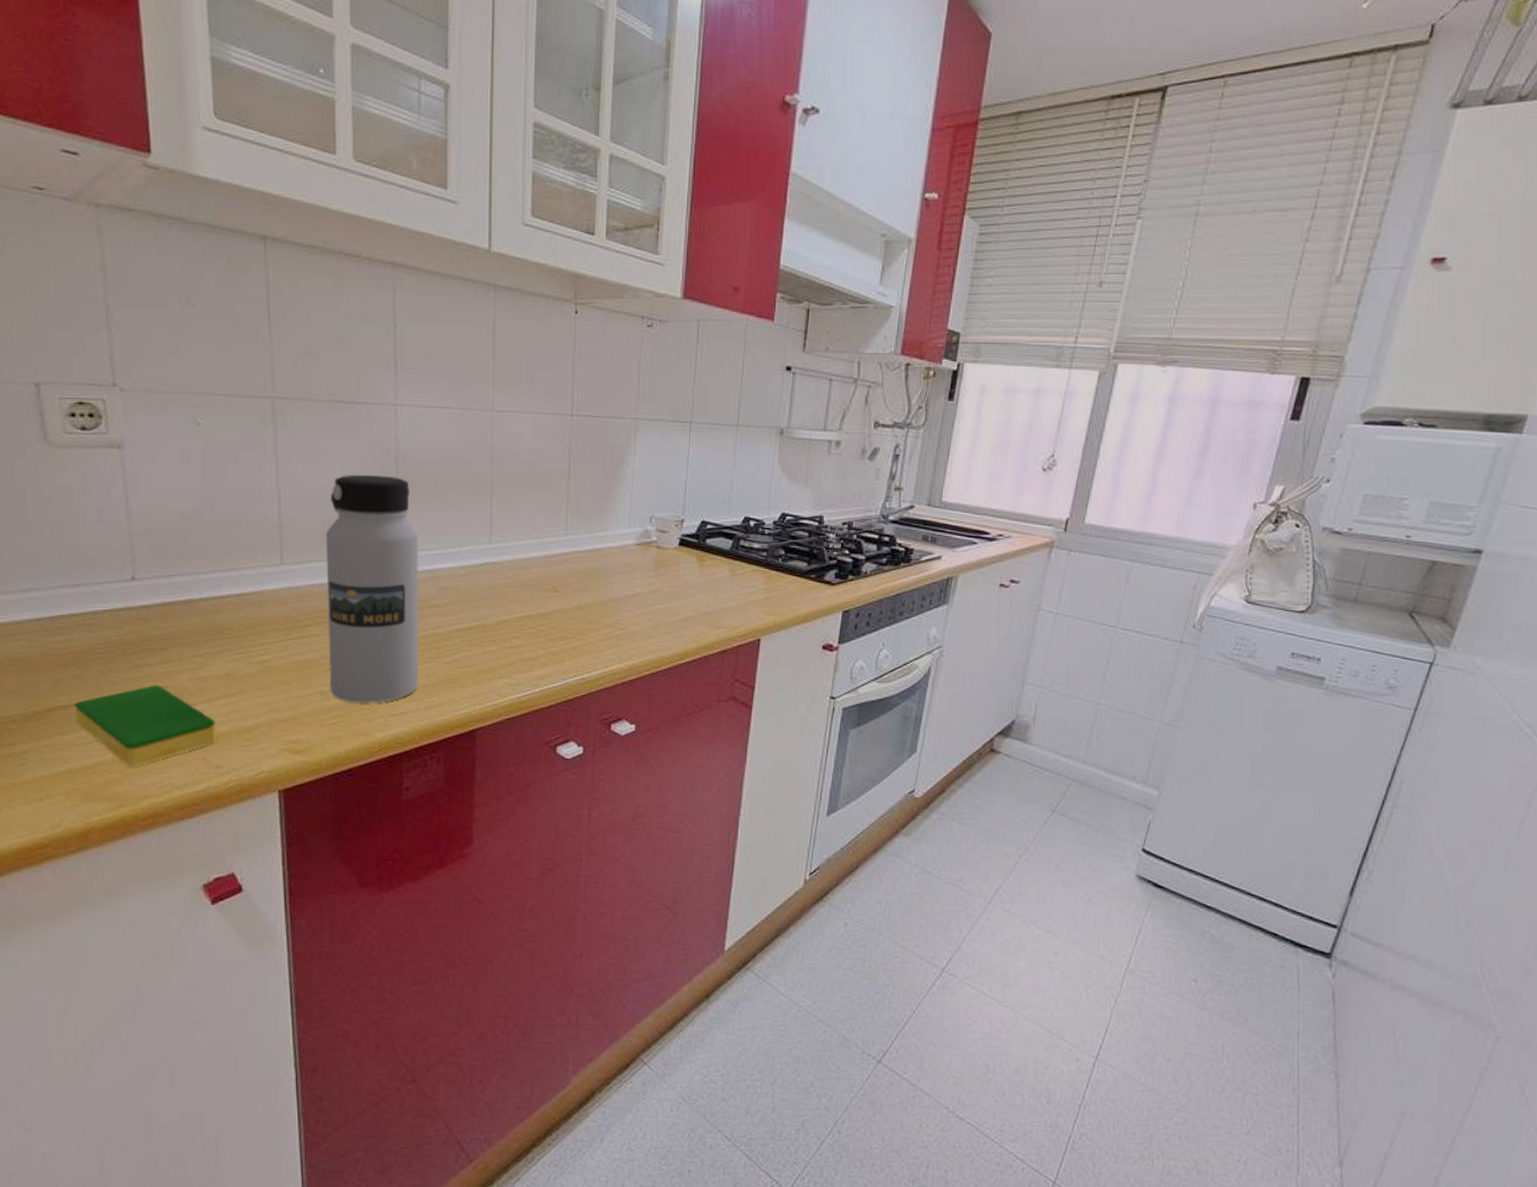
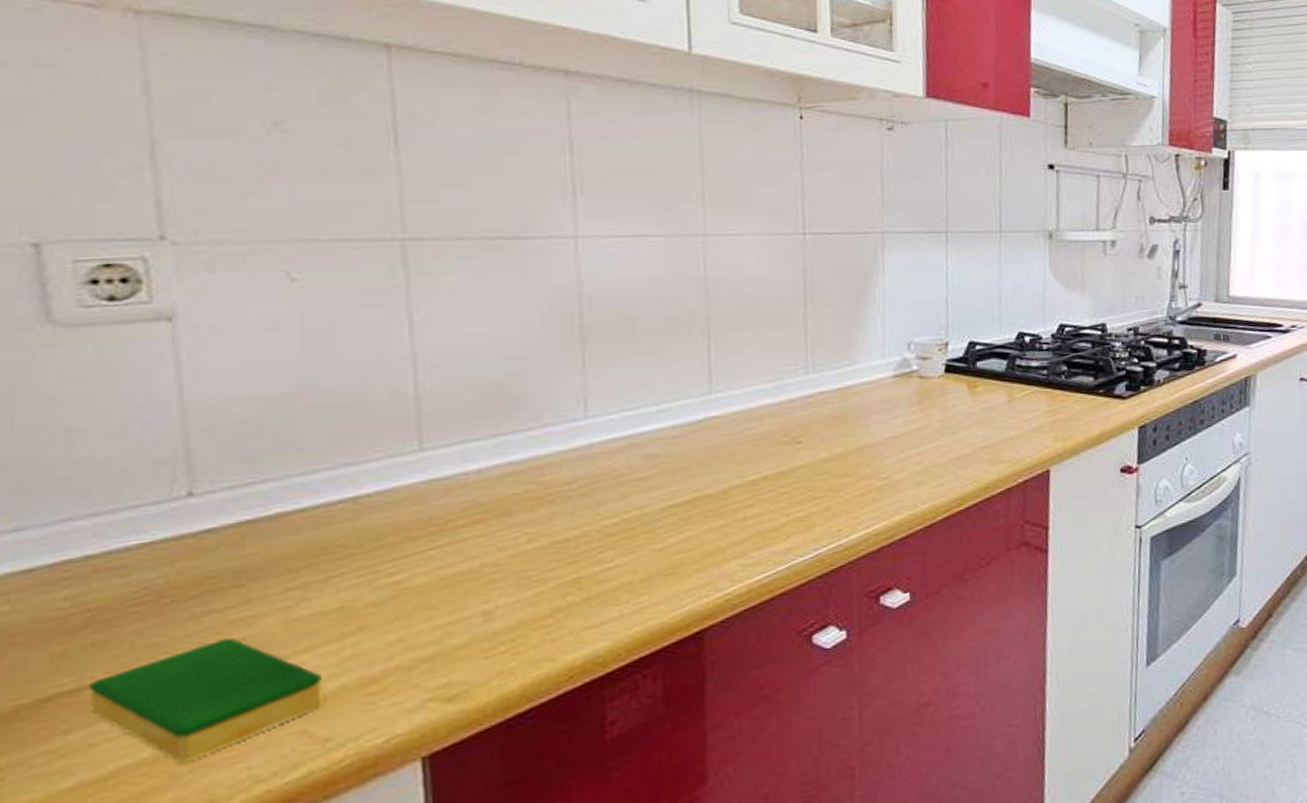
water bottle: present [325,475,420,704] -> none [483,324,623,621]

